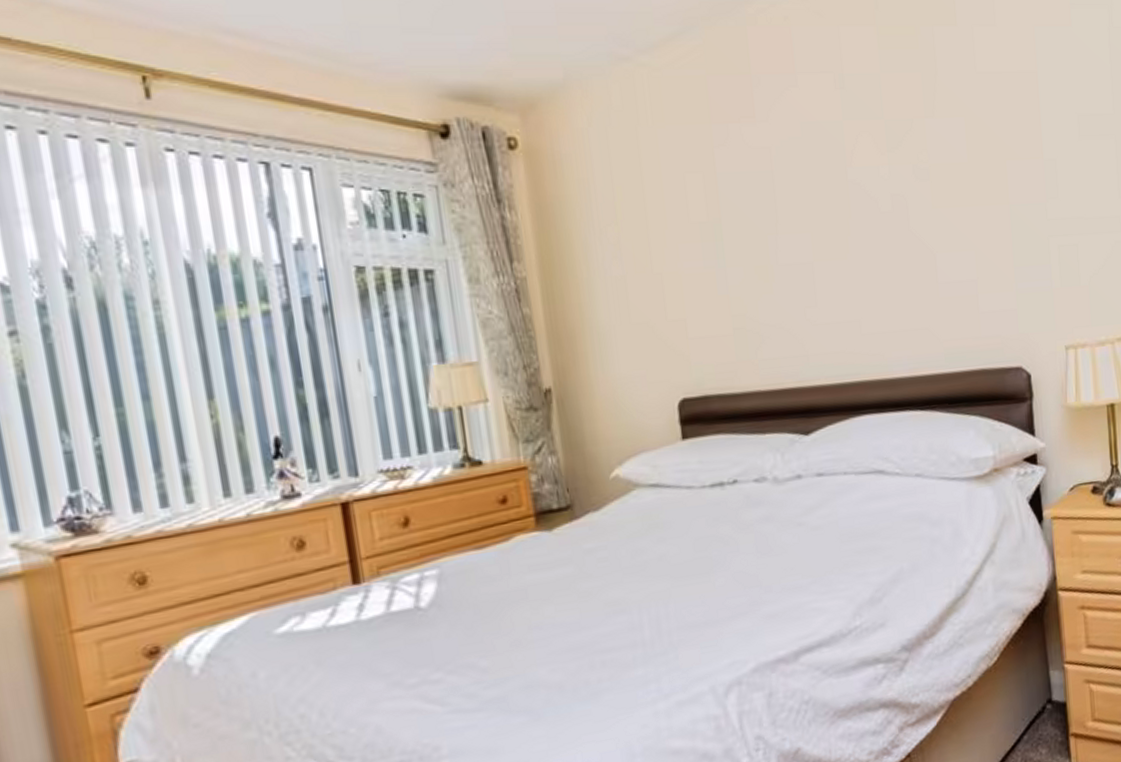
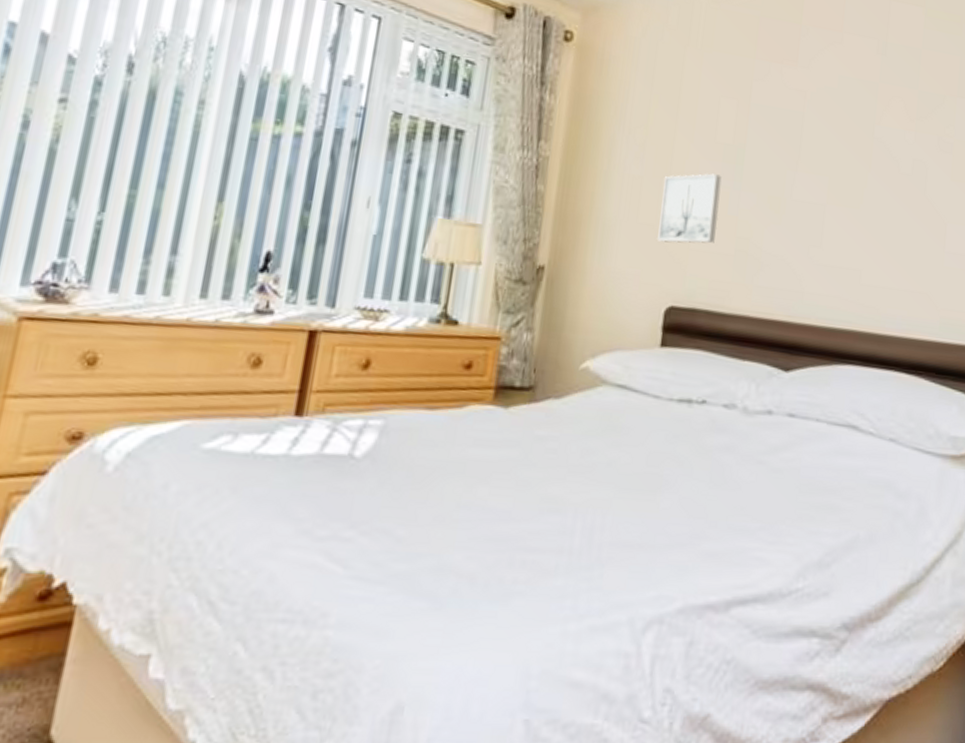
wall art: none [647,256,711,338] -> present [657,173,722,244]

